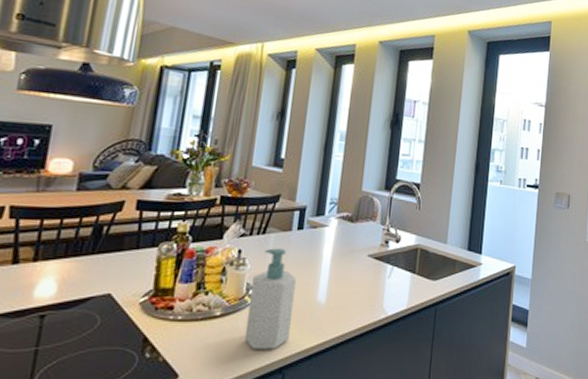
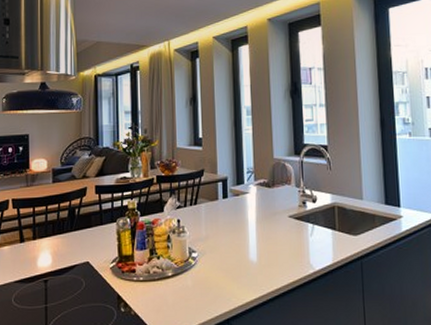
soap bottle: present [244,248,296,349] -> none [192,216,230,304]

